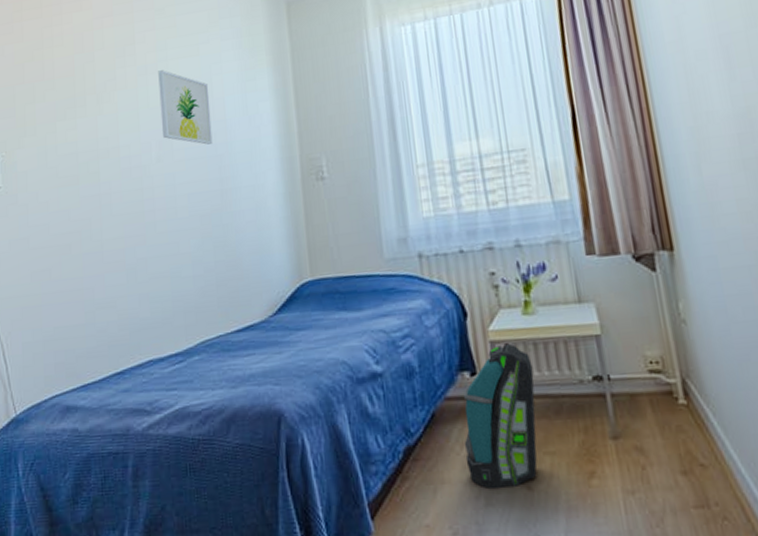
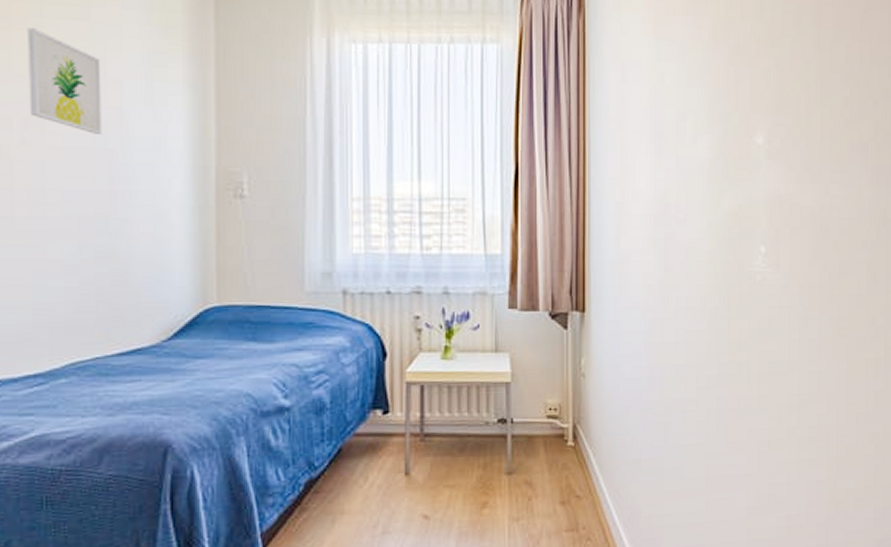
backpack: present [463,343,538,490] -> none [368,385,444,519]

